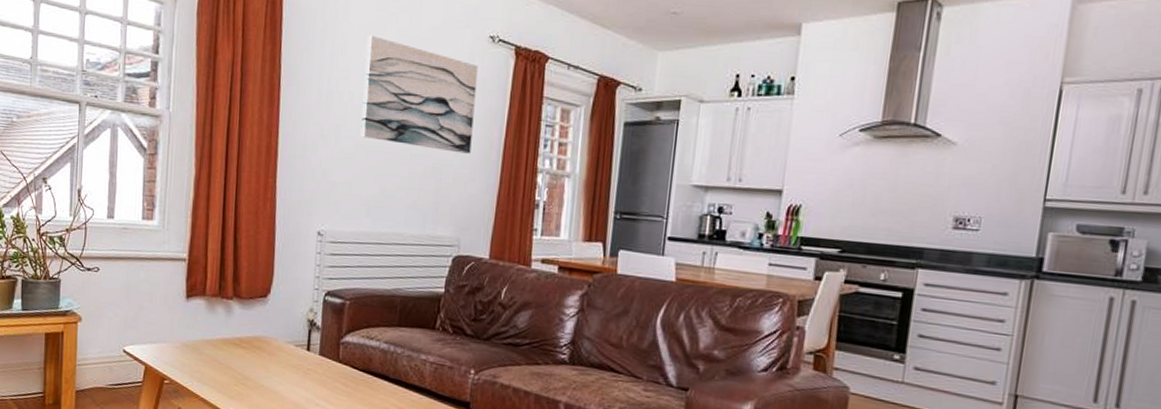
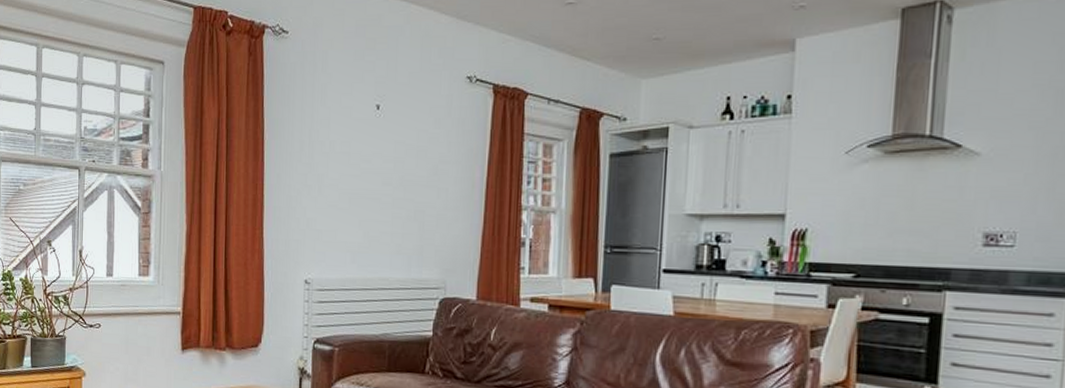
wall art: present [360,34,478,154] -> none [343,84,457,195]

